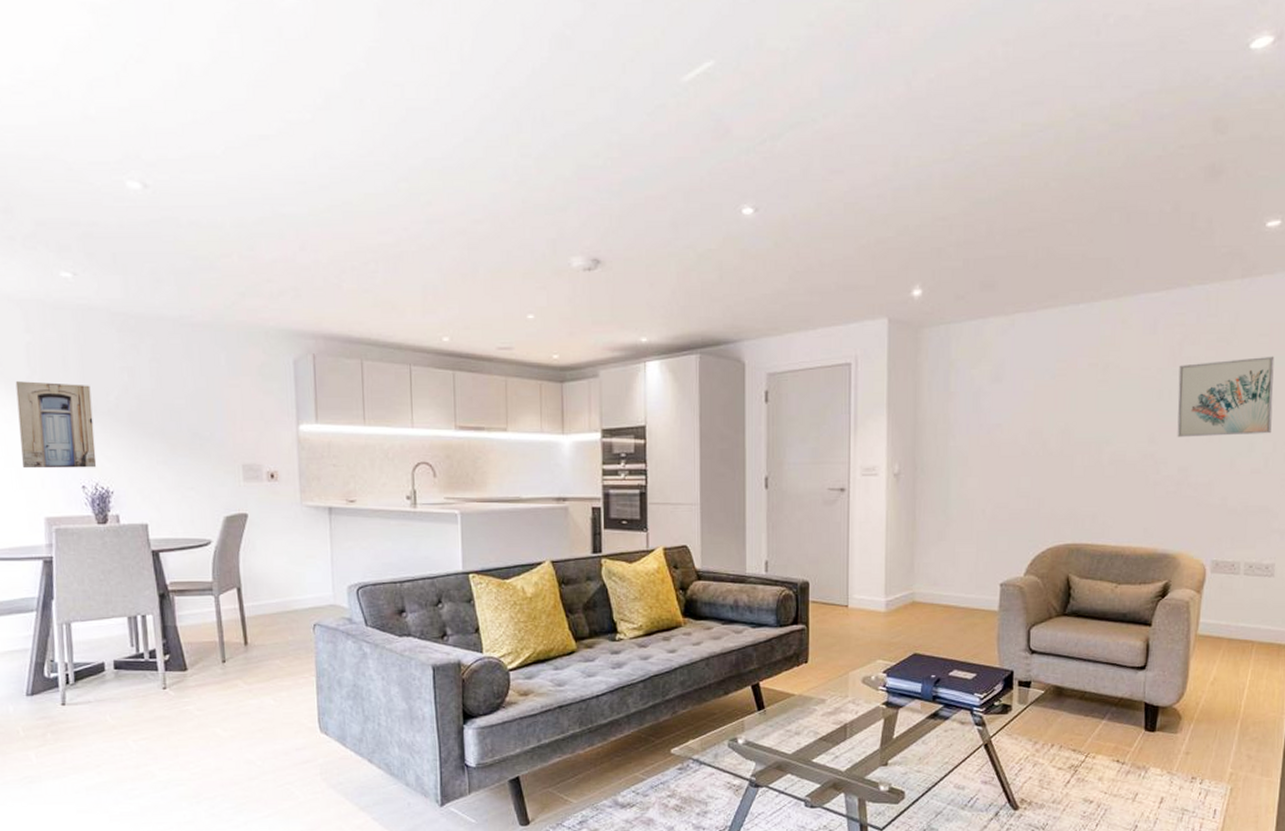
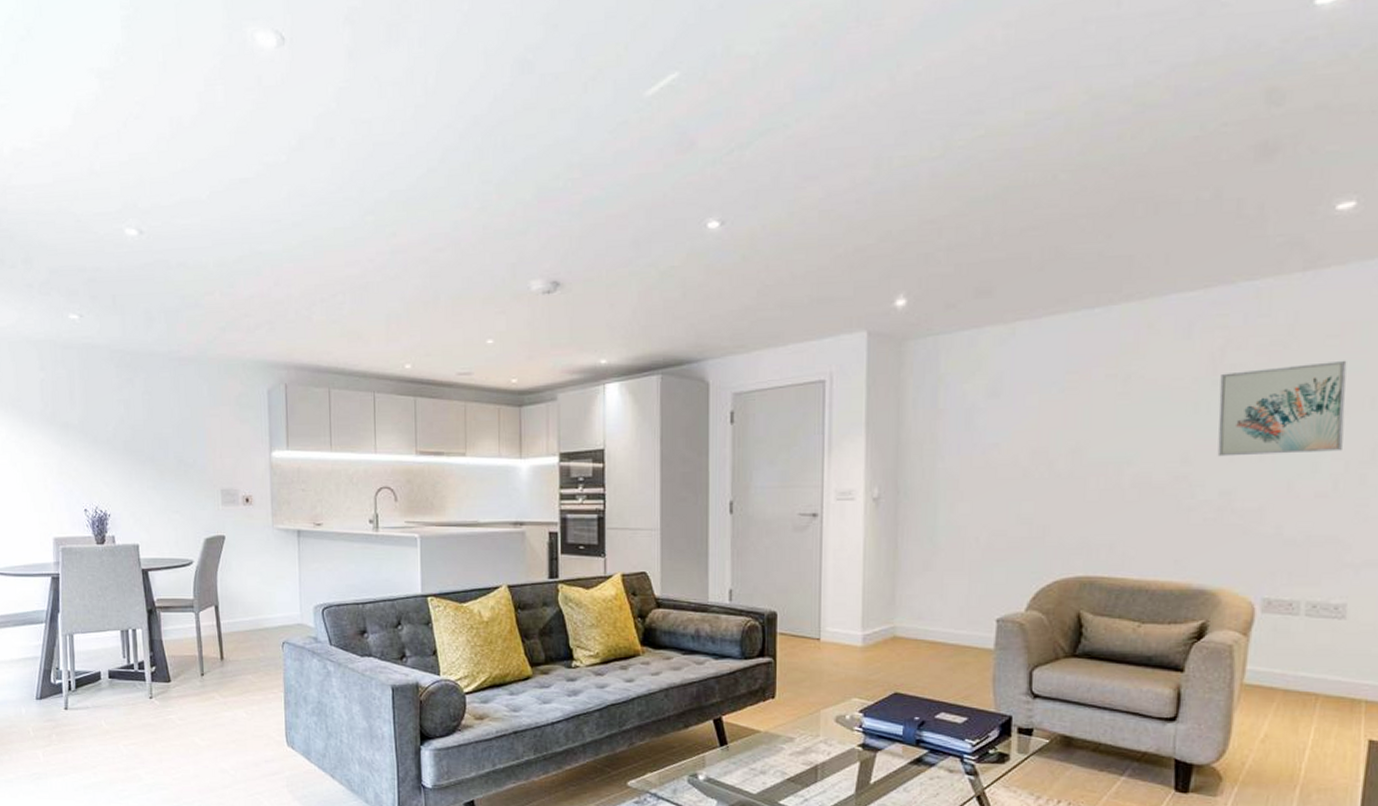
wall art: present [15,381,97,469] -> none [31,414,97,493]

